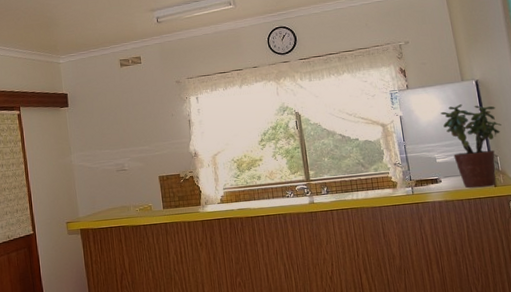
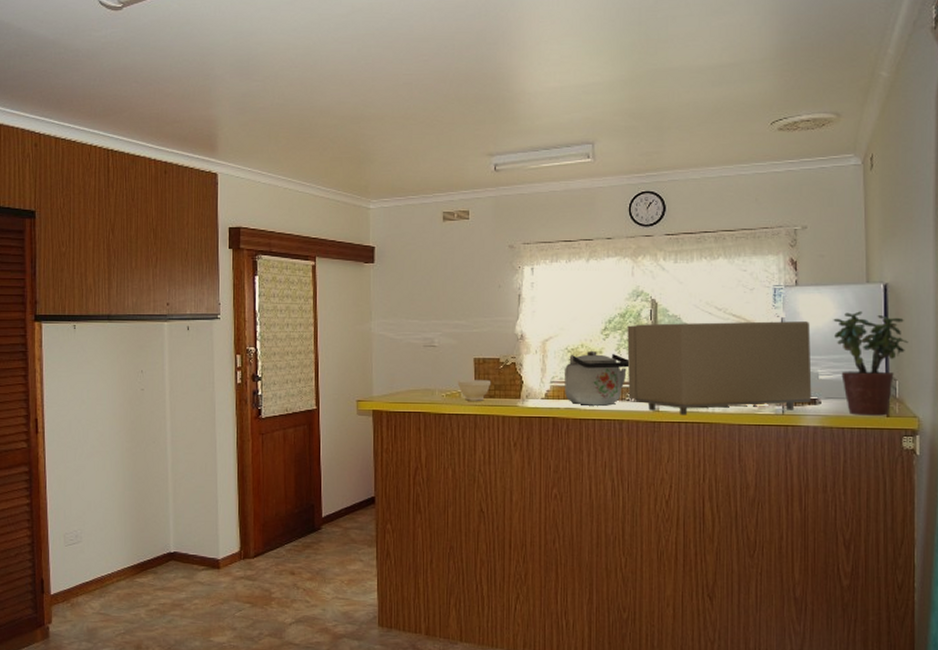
bowl: none [147,193,176,212] -> present [457,380,492,401]
kettle: none [233,159,285,206] -> present [565,350,630,406]
microwave: none [279,117,434,204] -> present [627,321,812,415]

